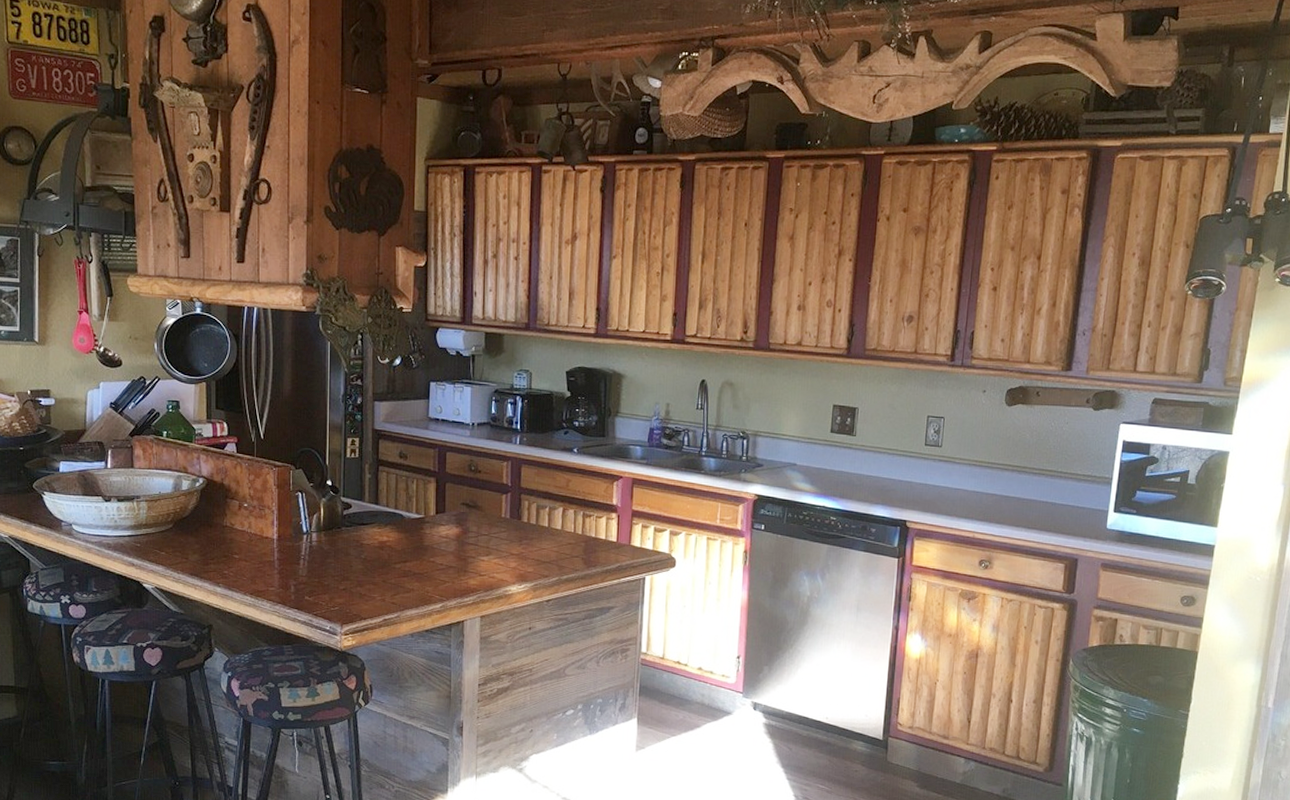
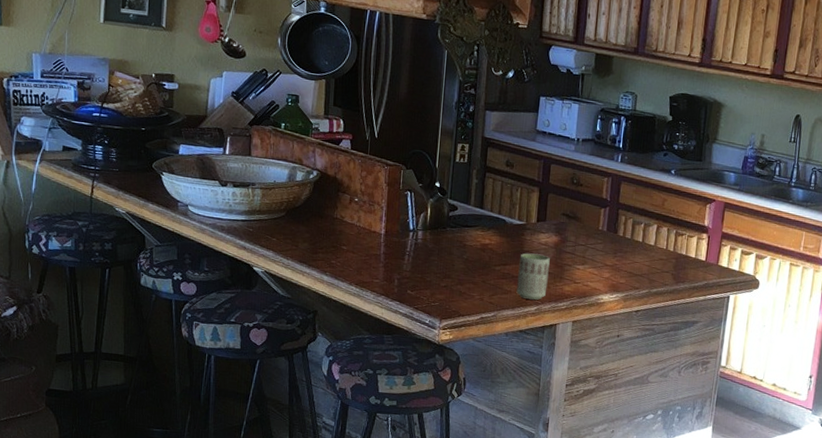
cup: none [419,547,452,596] -> present [516,253,550,300]

